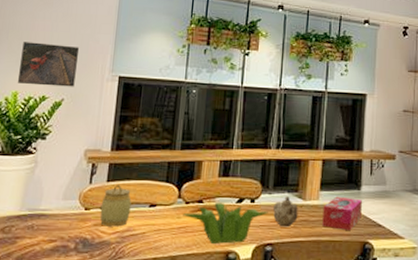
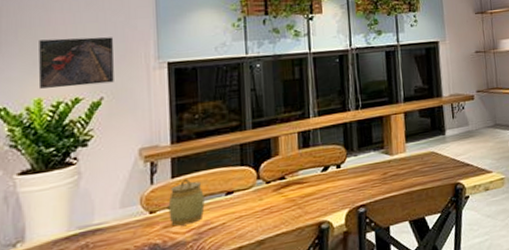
plant: present [183,203,268,244] -> none [265,173,356,218]
teapot: present [273,196,298,227] -> none [361,155,387,186]
tissue box: present [322,196,362,230] -> none [411,143,450,177]

